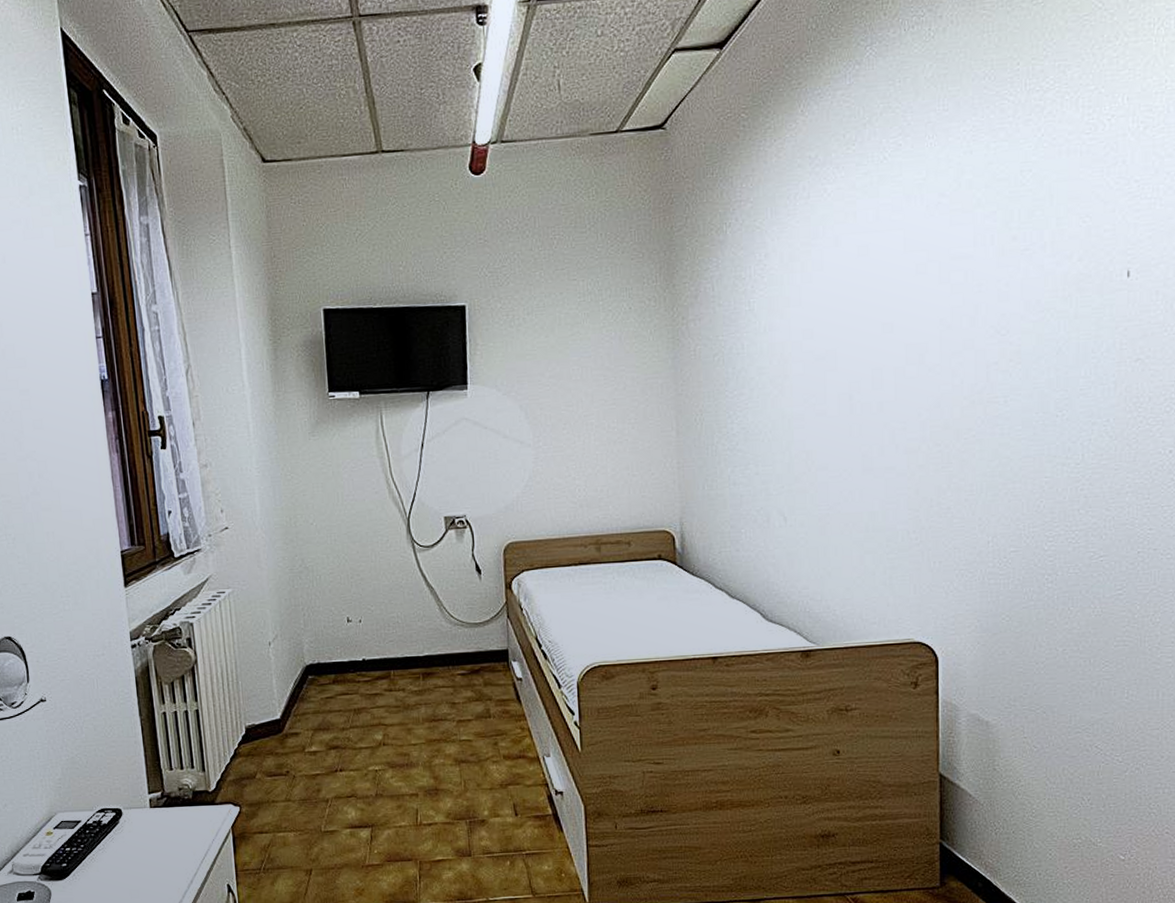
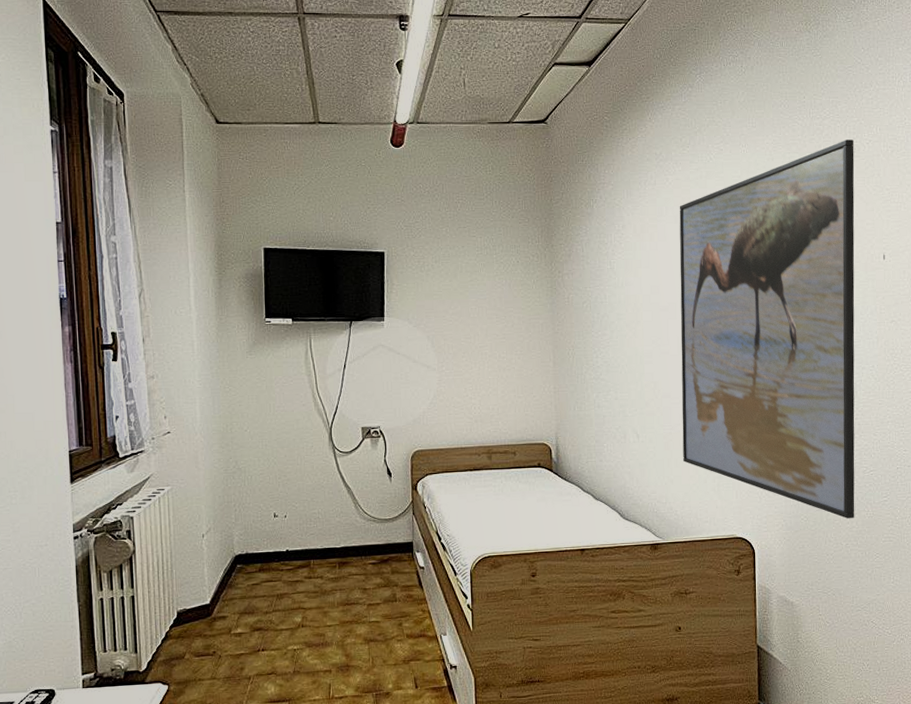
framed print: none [841,116,1089,617] -> present [679,140,855,518]

